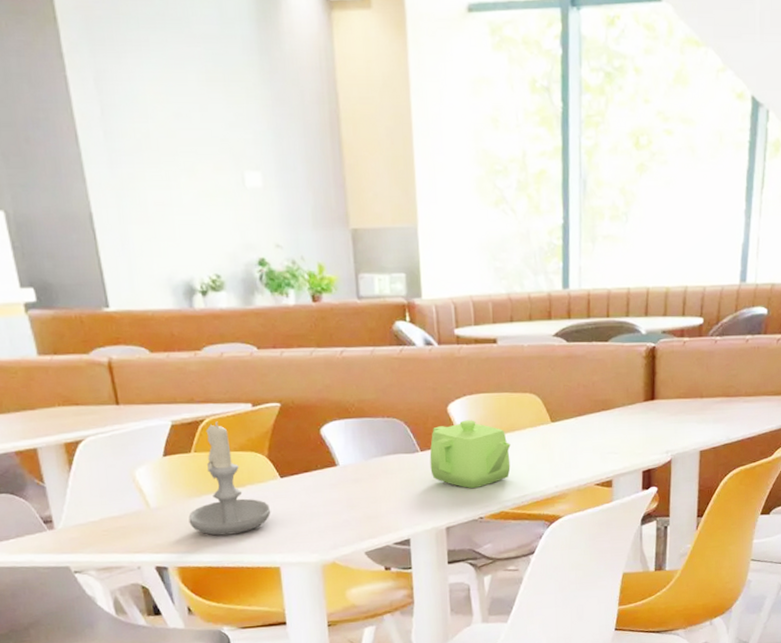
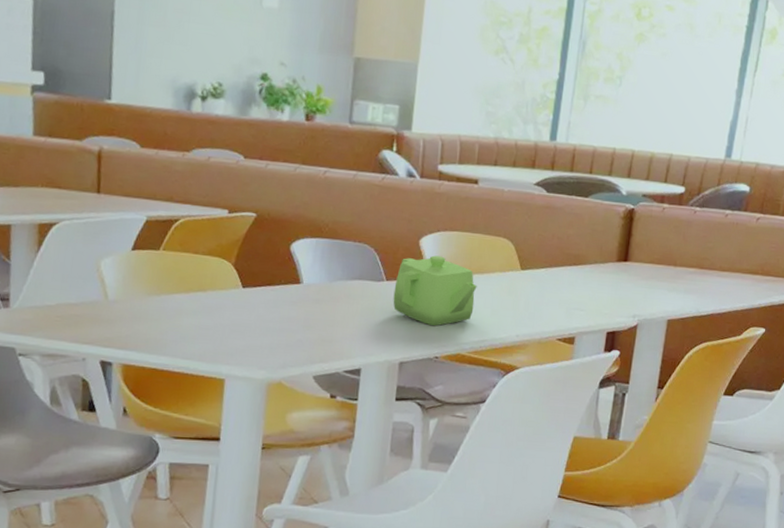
candle: present [188,421,271,536] -> none [143,222,227,339]

